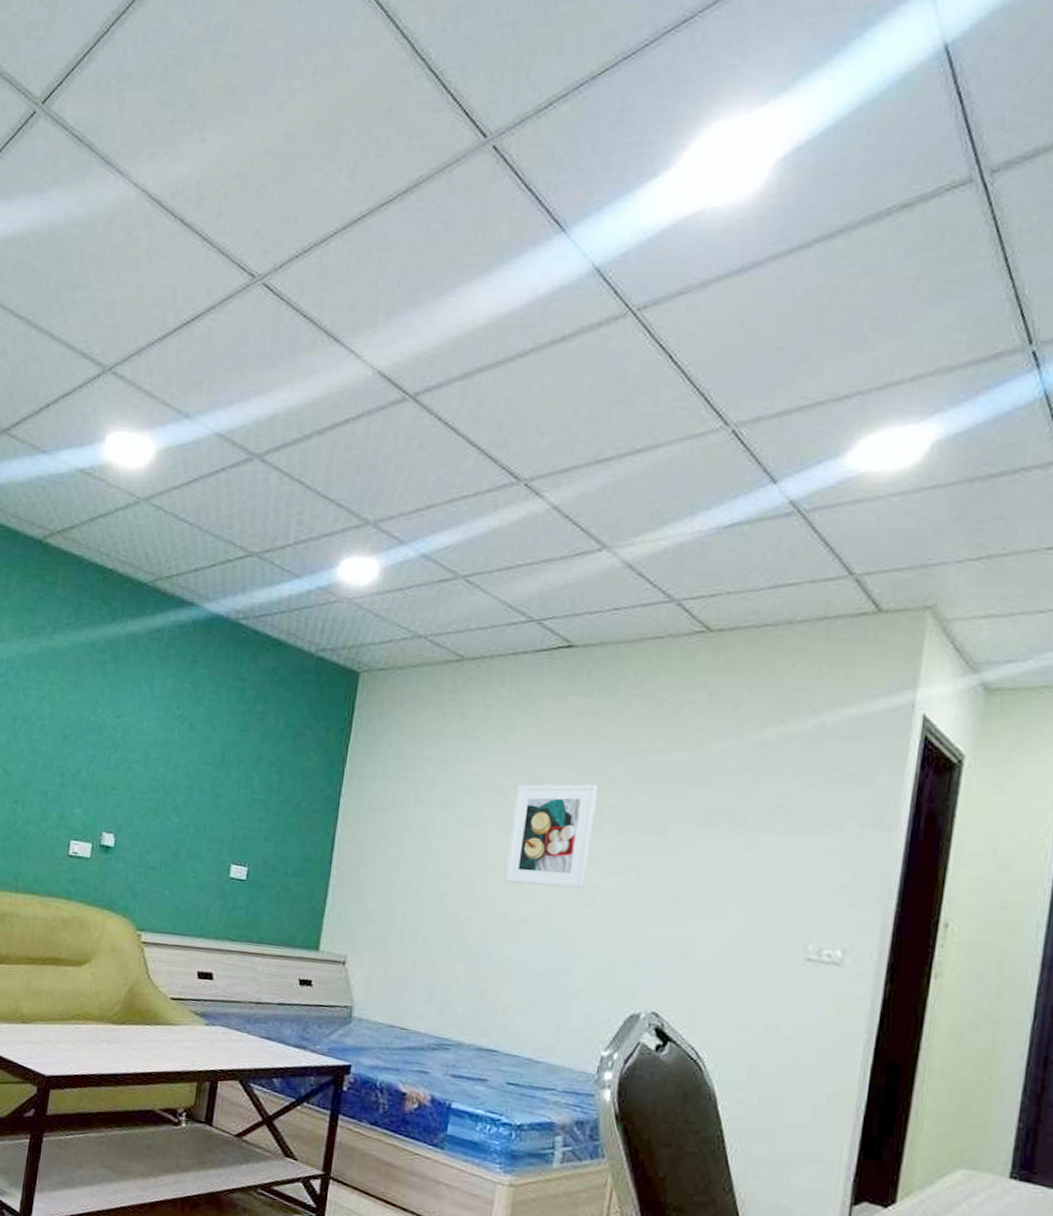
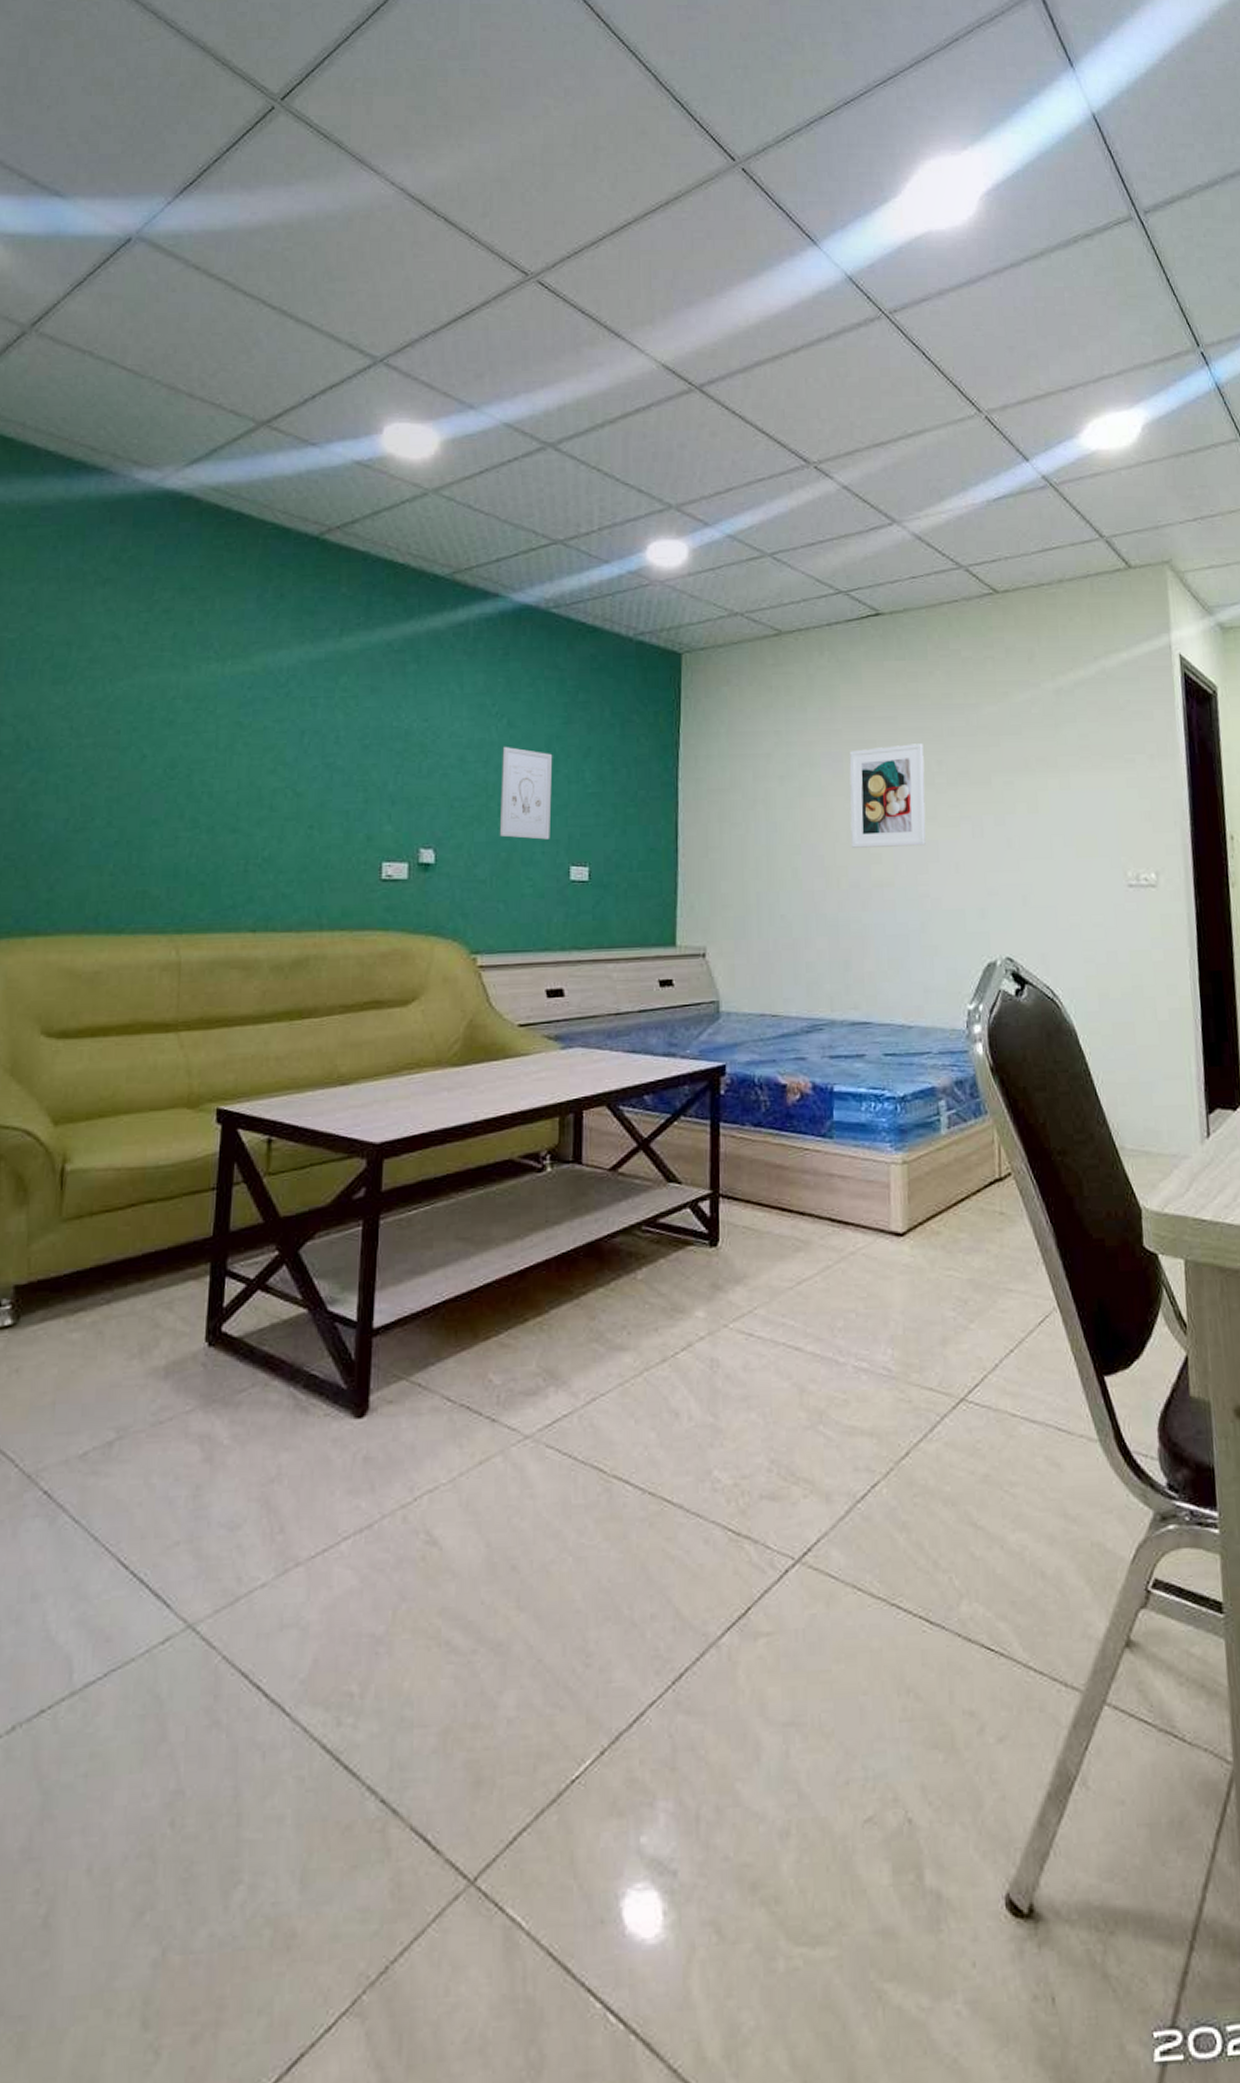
wall art: none [171,747,227,838] -> present [499,746,553,840]

